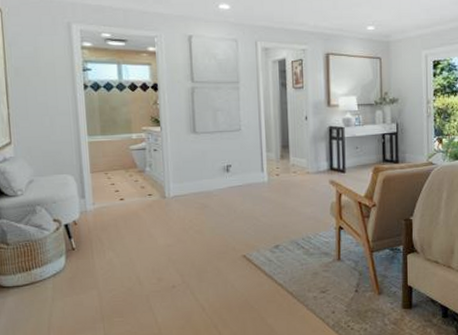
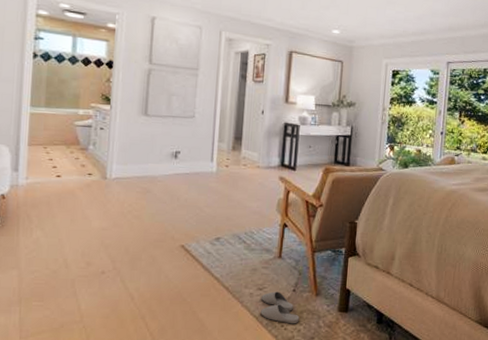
slippers: none [324,293,365,324] -> present [260,291,300,324]

